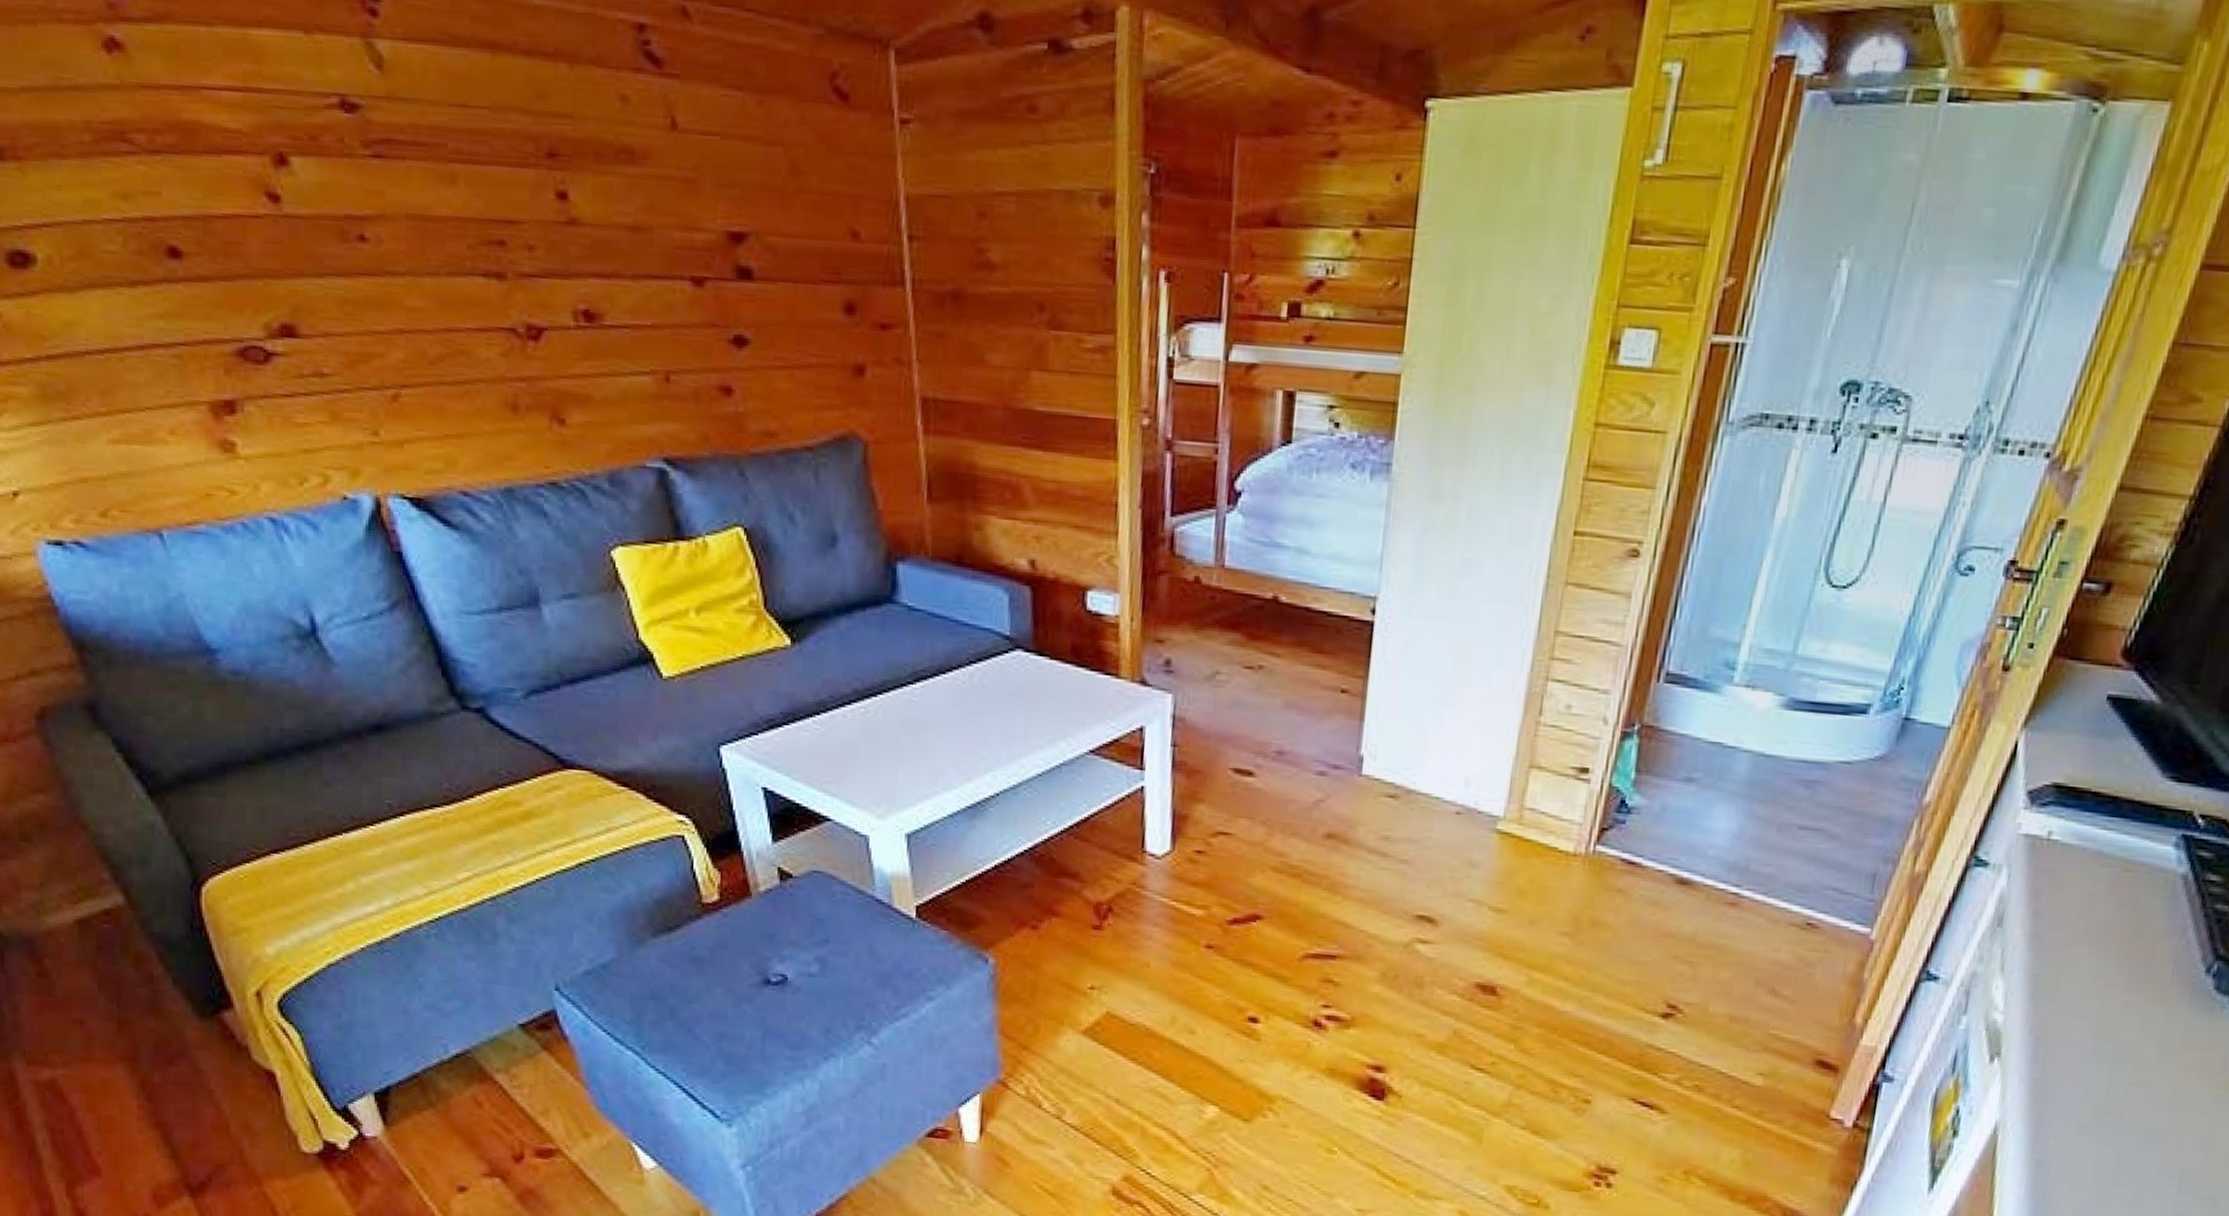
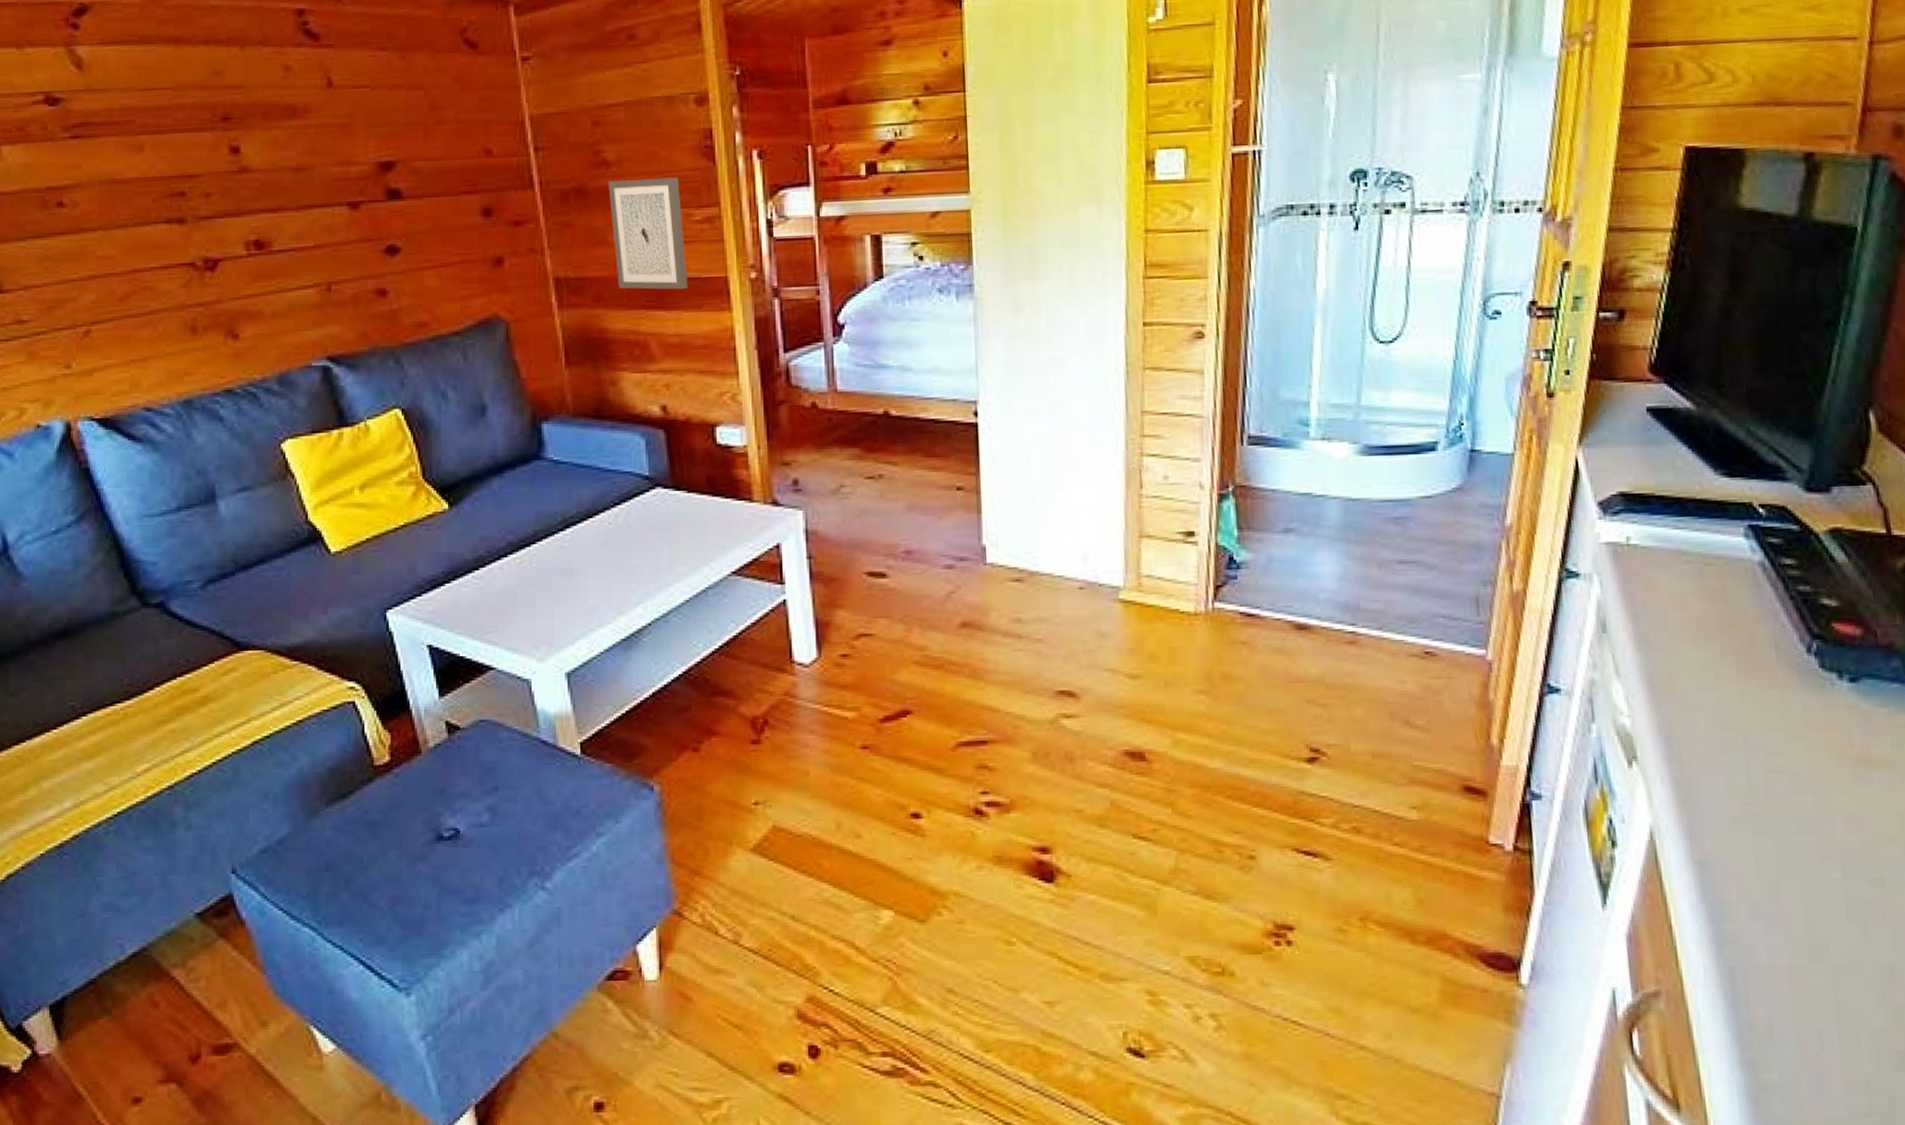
wall art: none [990,288,1072,429] -> present [608,177,689,290]

